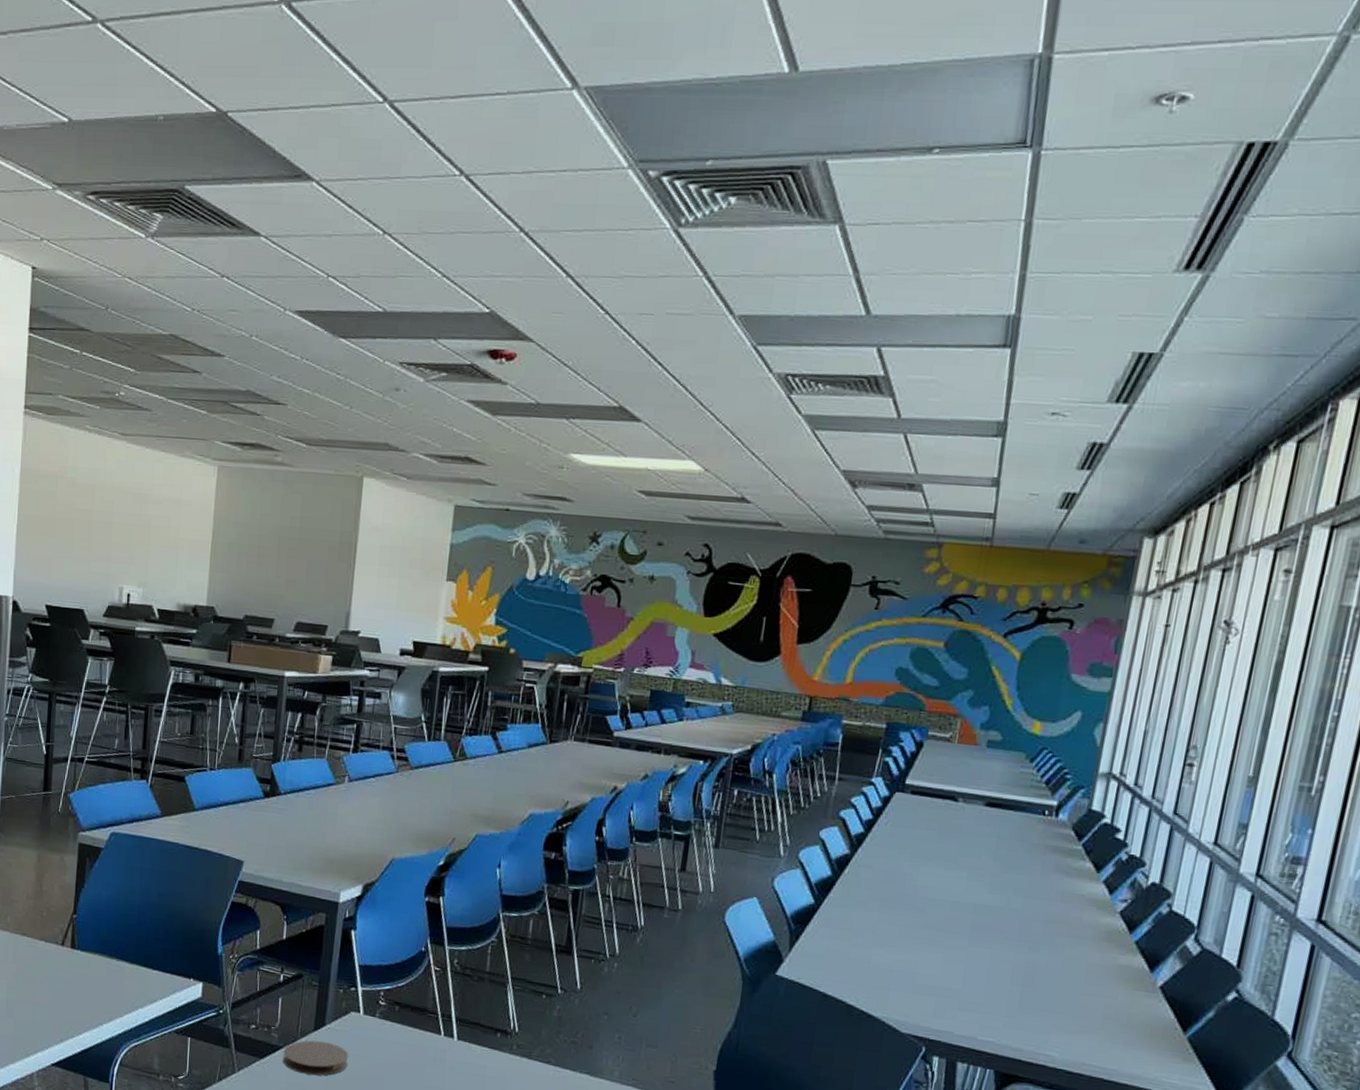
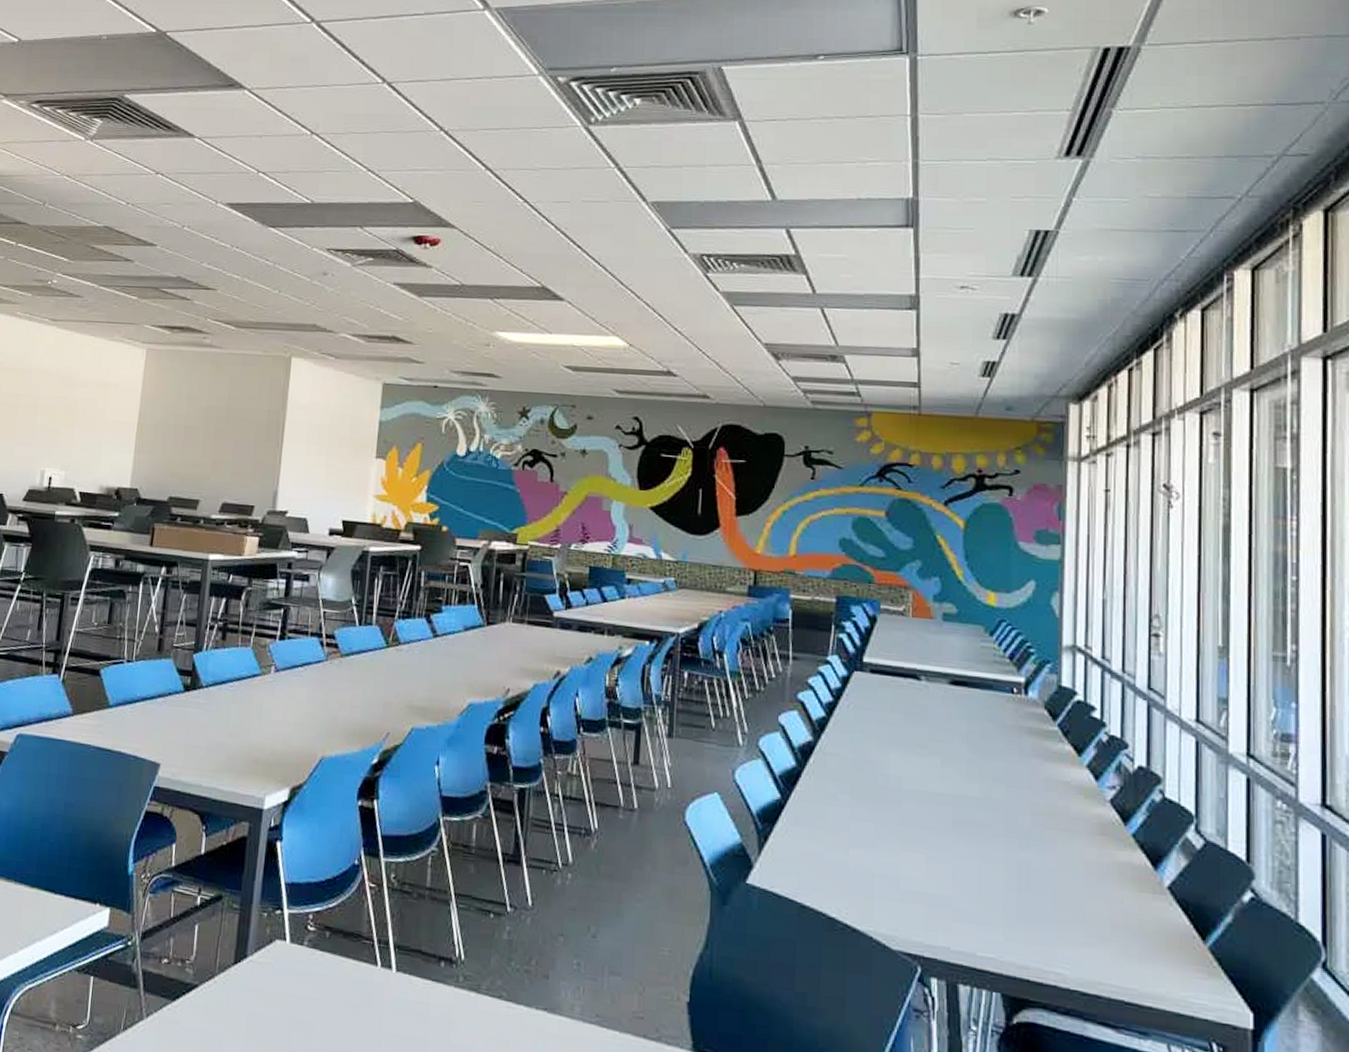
coaster: present [282,1040,348,1076] -> none [197,976,273,1021]

